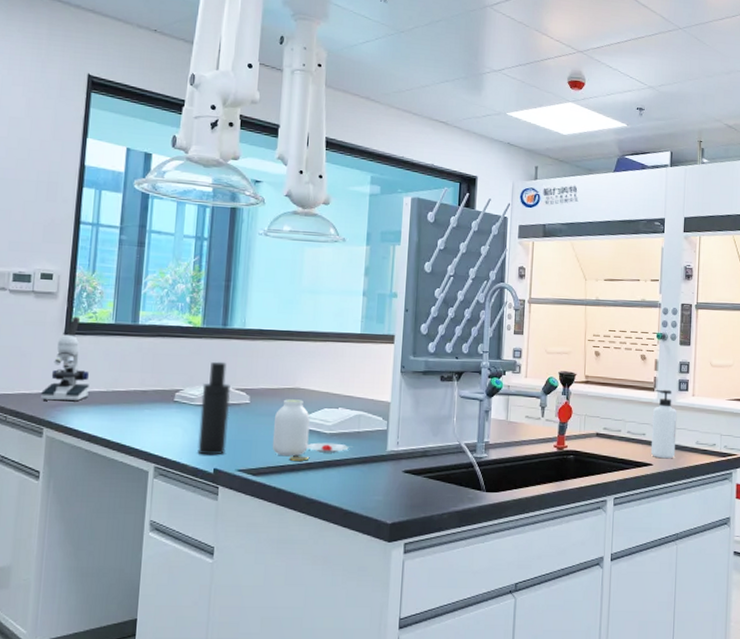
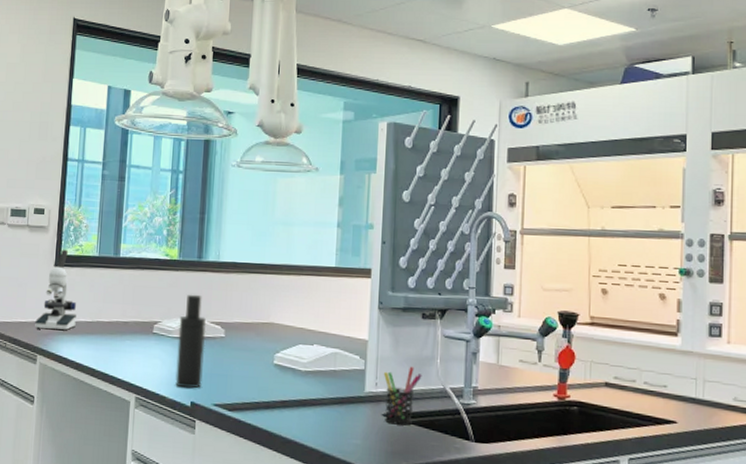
jar: present [272,399,354,462] -> none [247,334,330,399]
pen holder: none [404,425,440,480] -> present [383,366,422,426]
soap dispenser: present [650,389,677,459] -> none [674,334,708,417]

